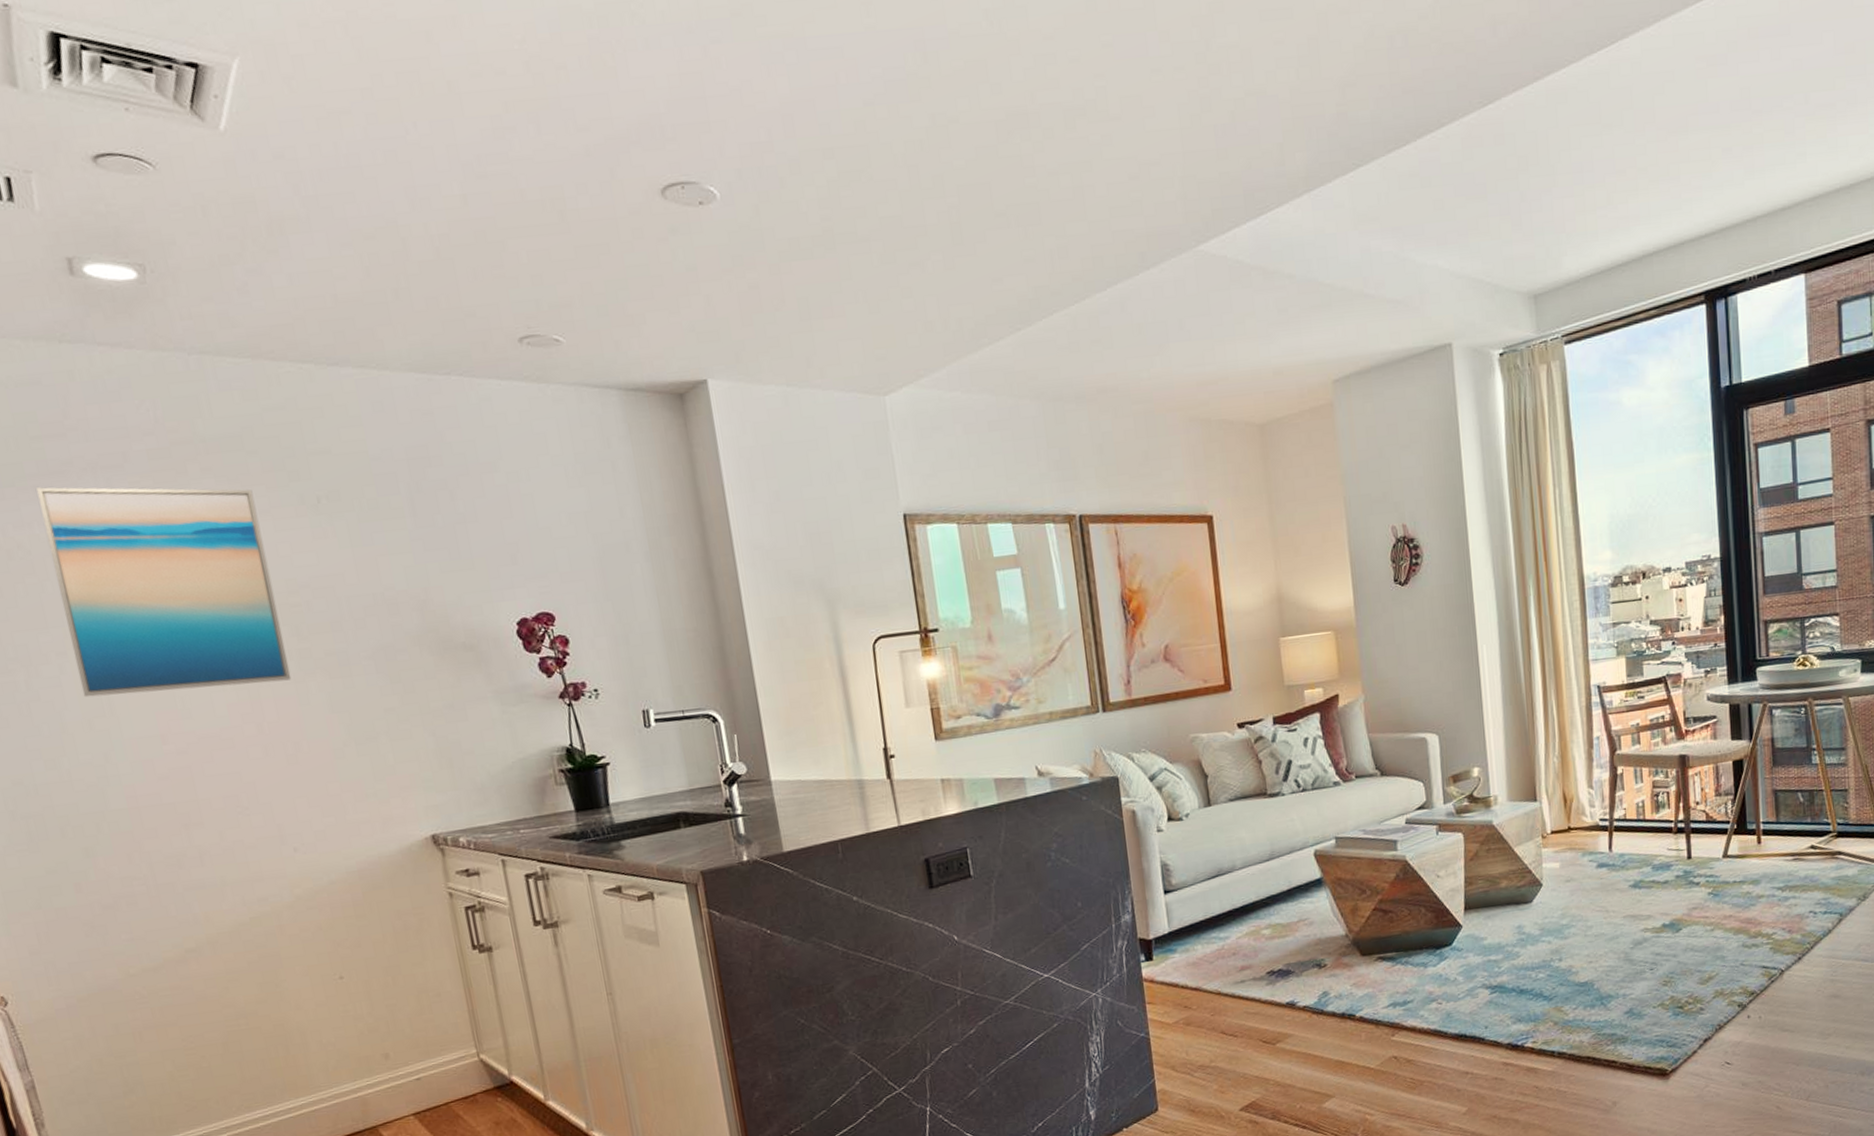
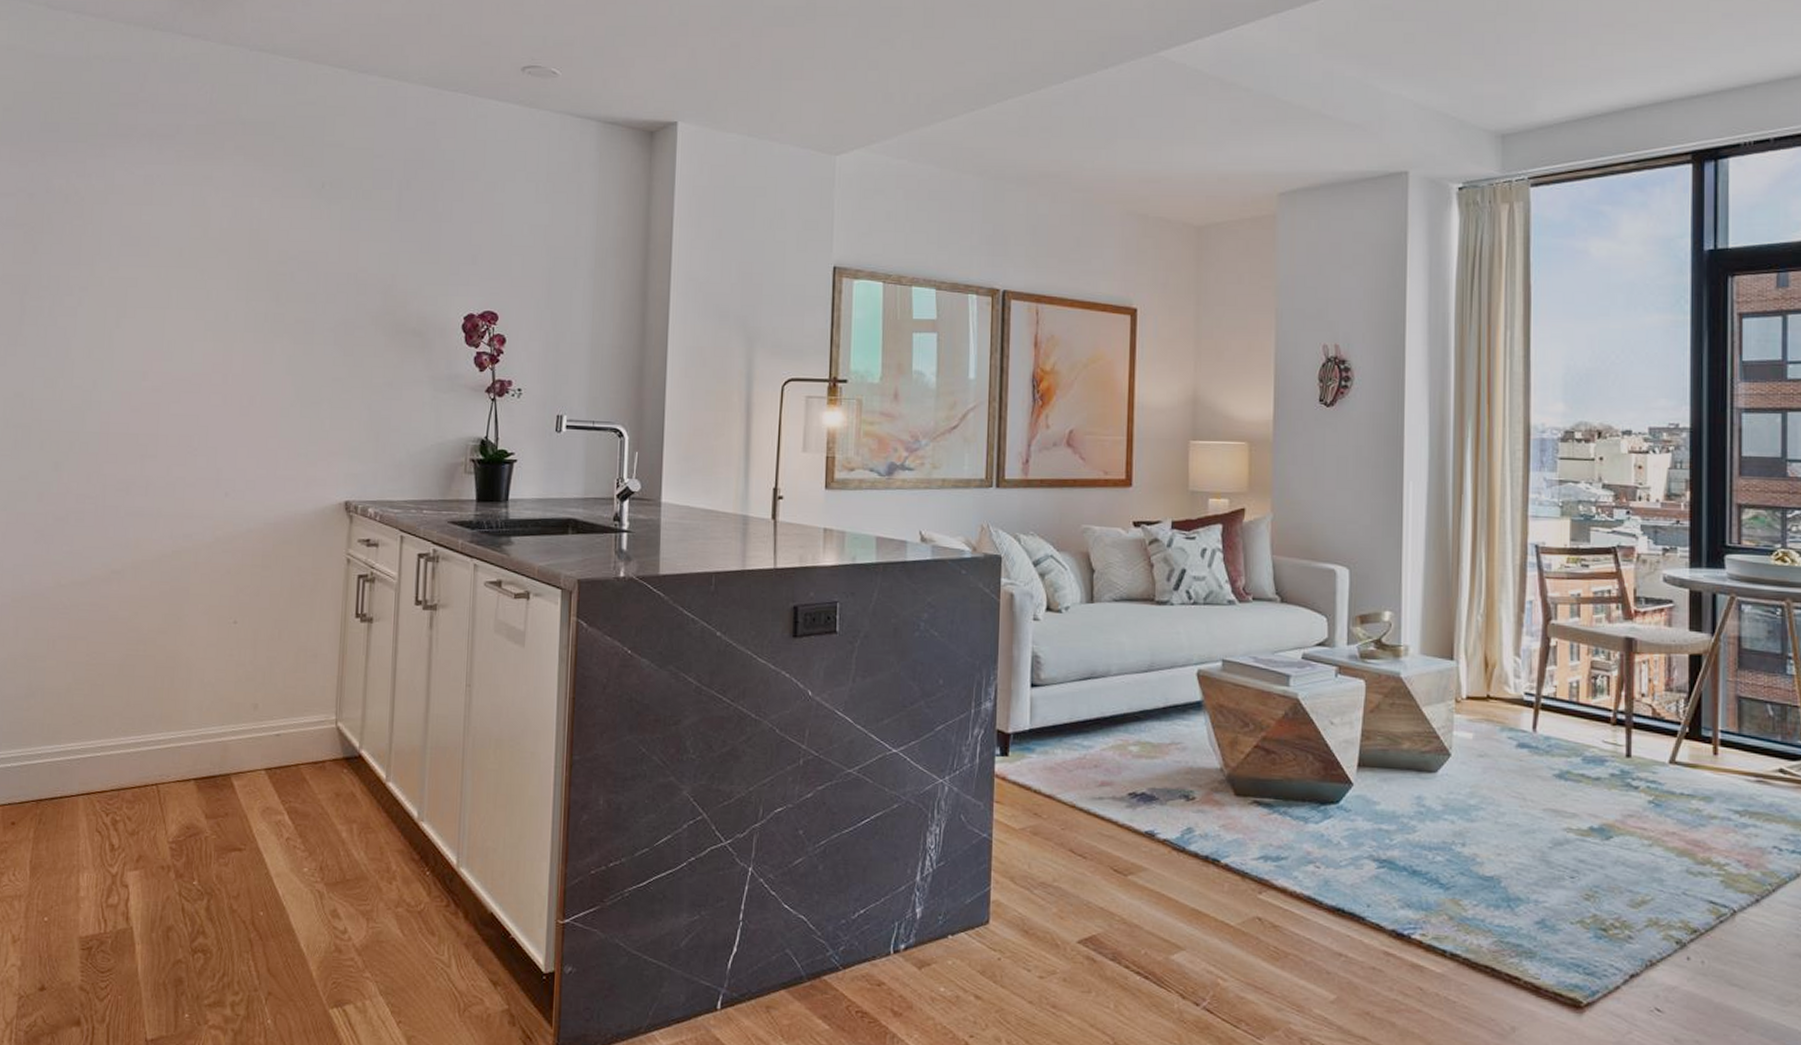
wall art: present [36,487,292,698] -> none [91,146,272,339]

